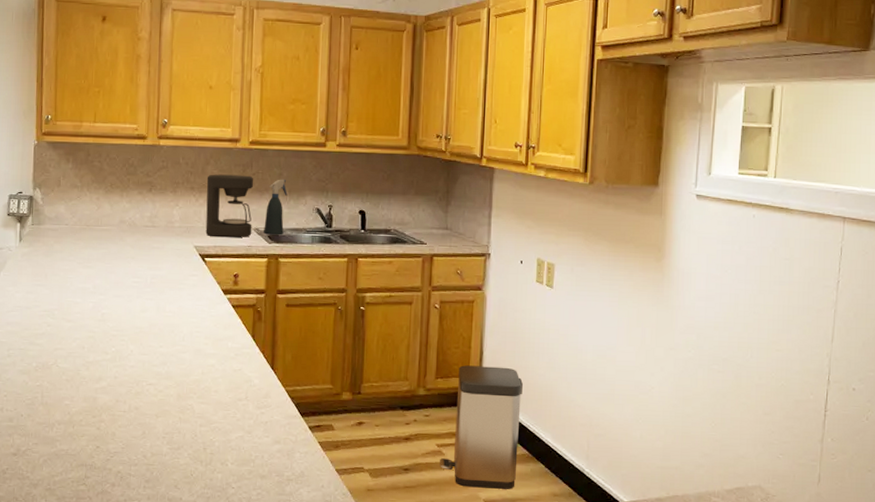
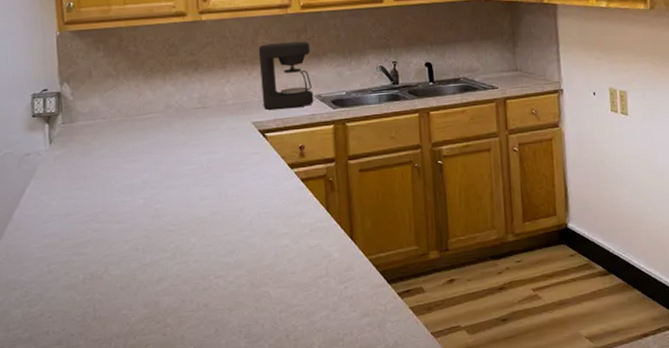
spray bottle: present [264,179,288,235] -> none [326,40,348,100]
pedal bin: present [440,365,523,489] -> none [537,200,615,327]

